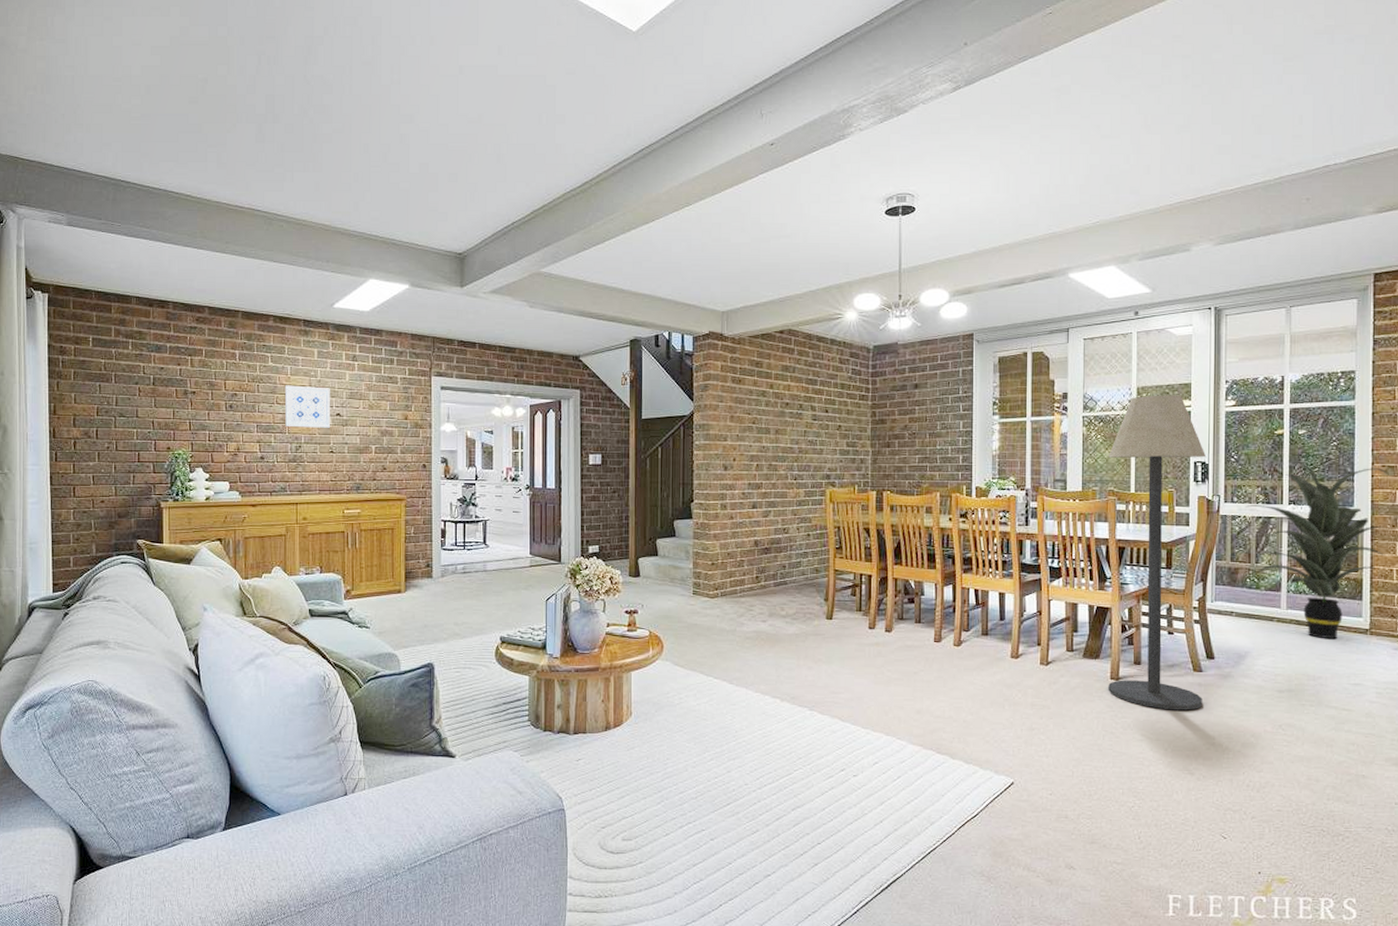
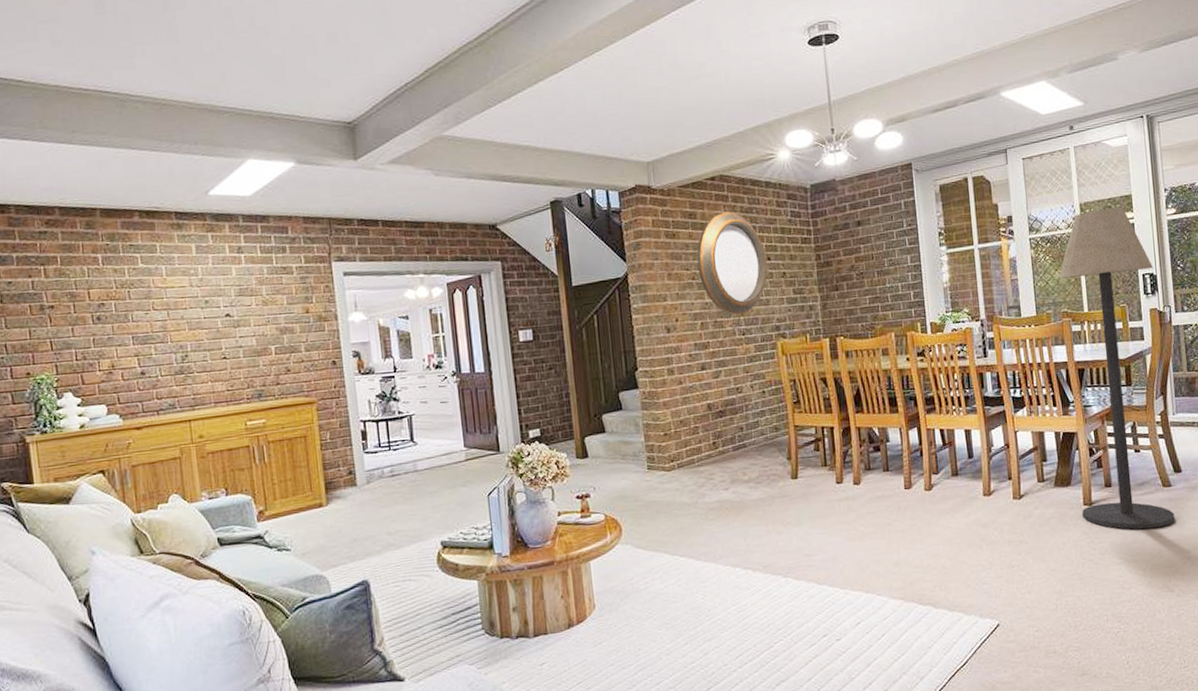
wall art: present [284,385,331,428] -> none [160,286,221,335]
home mirror: none [758,365,825,461] -> present [696,212,768,315]

